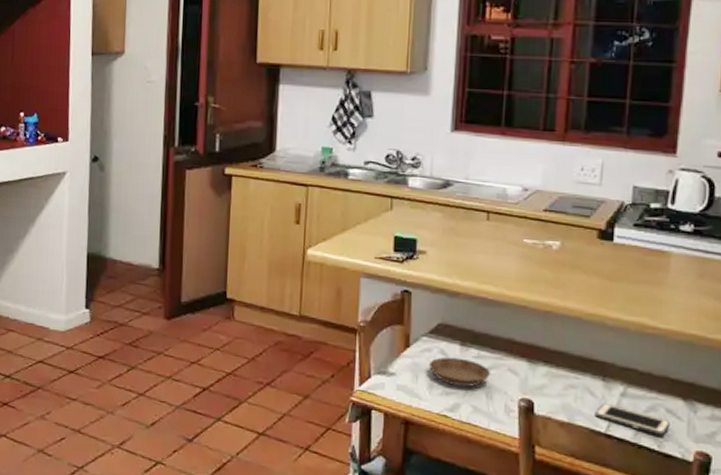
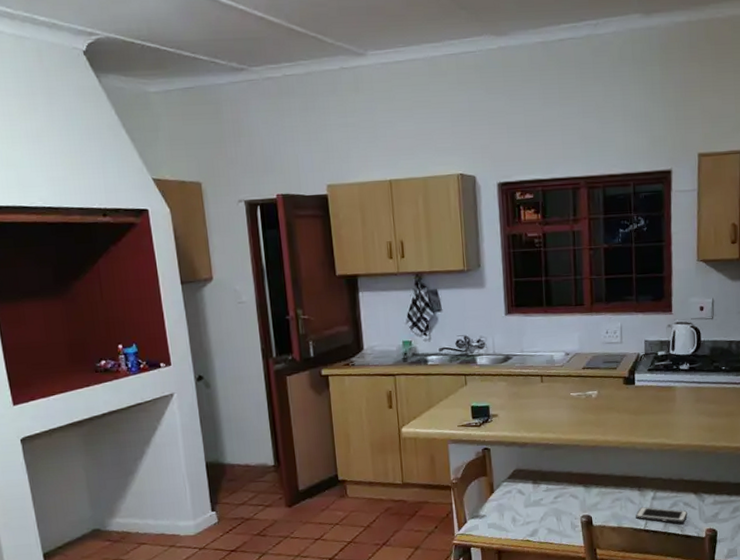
saucer: present [428,356,490,387] -> none [510,493,557,516]

